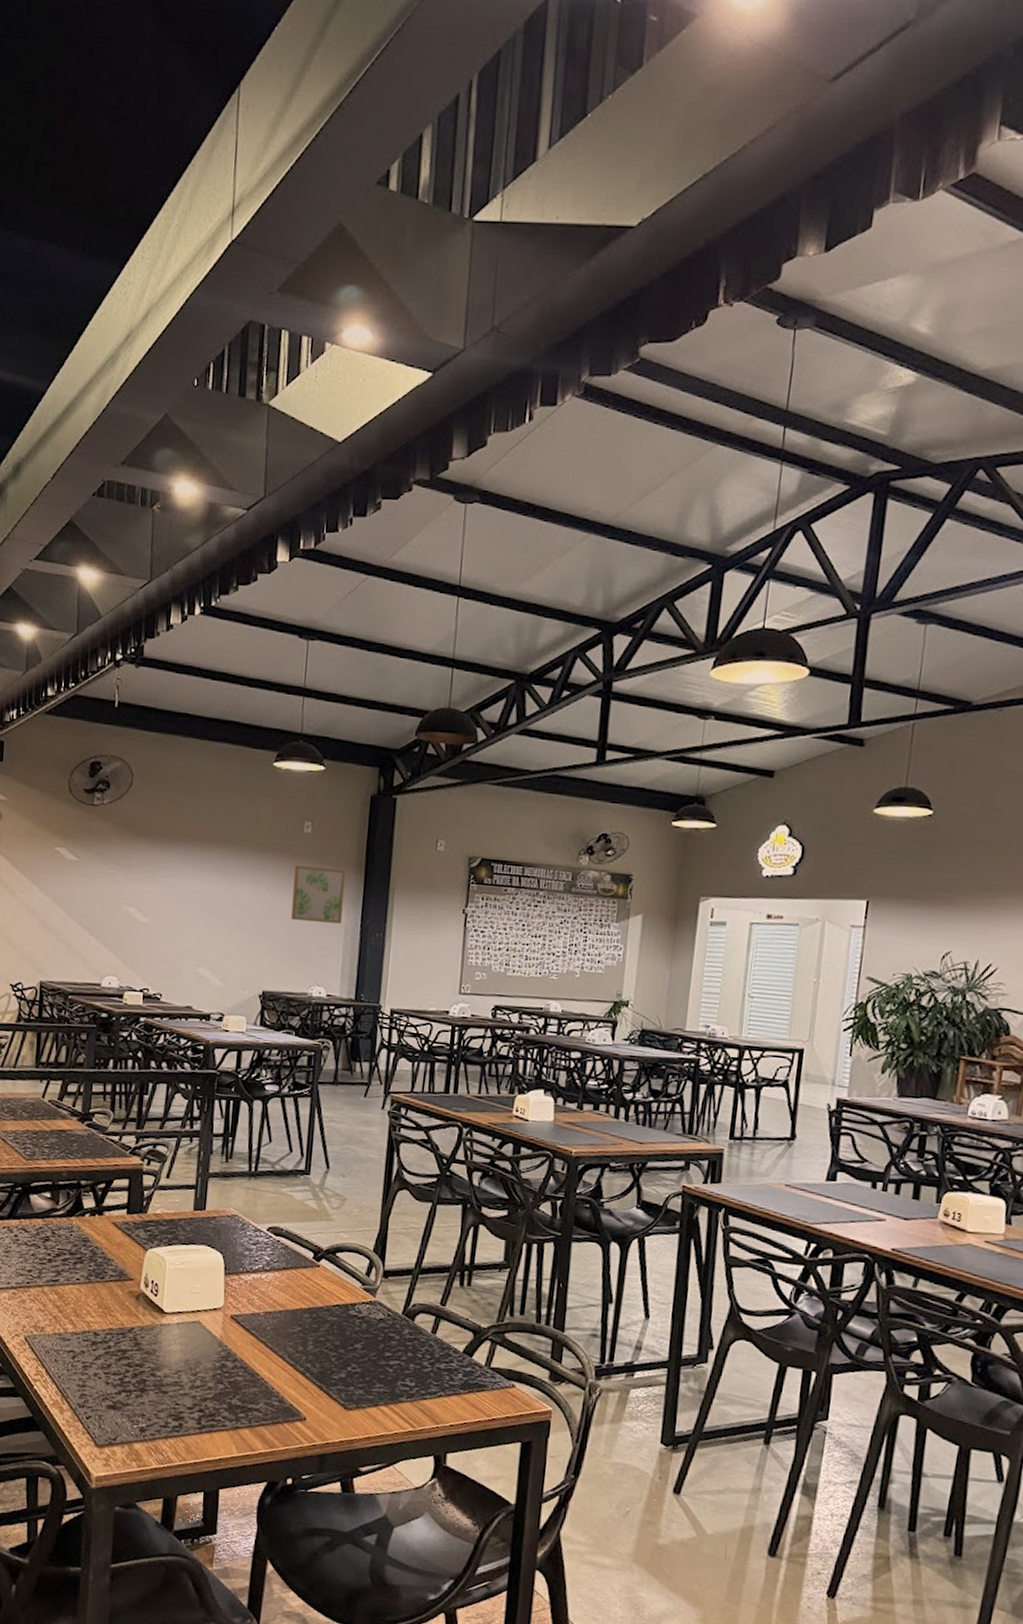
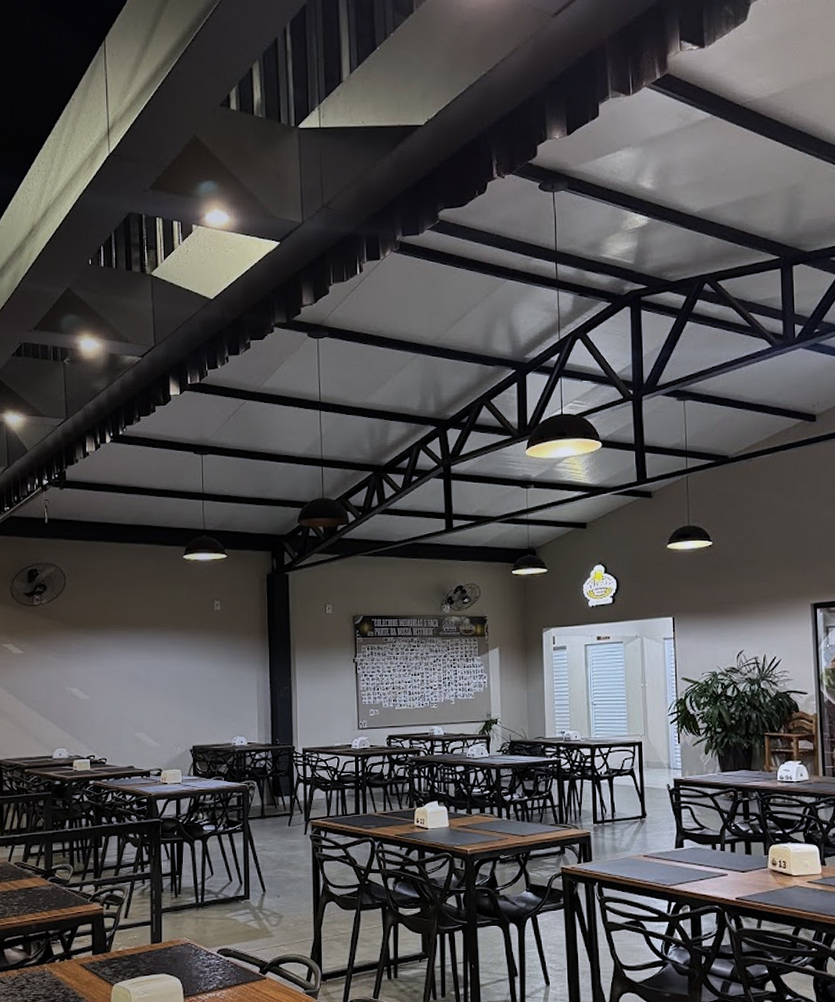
wall art: present [291,865,346,924] -> none [209,637,253,684]

